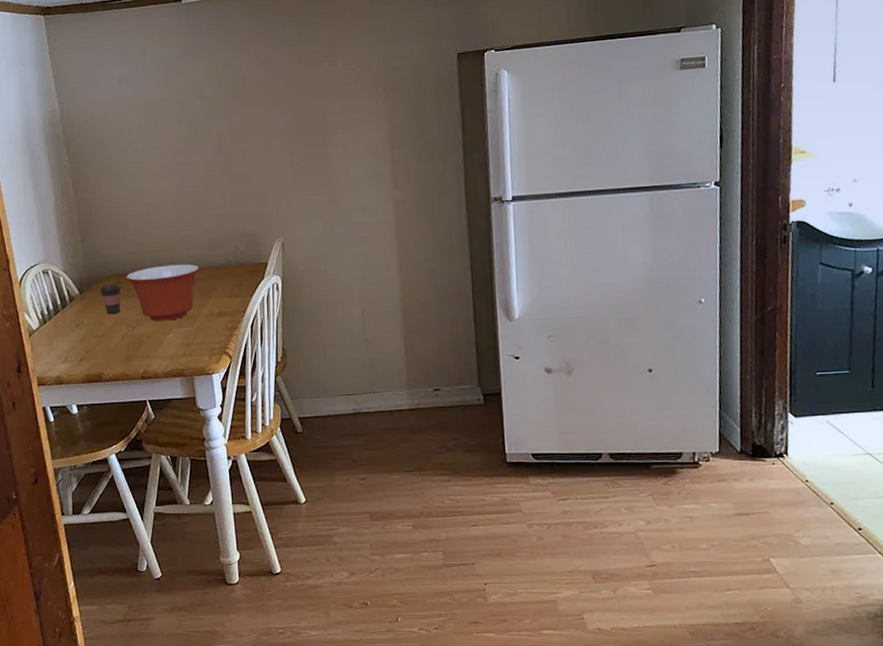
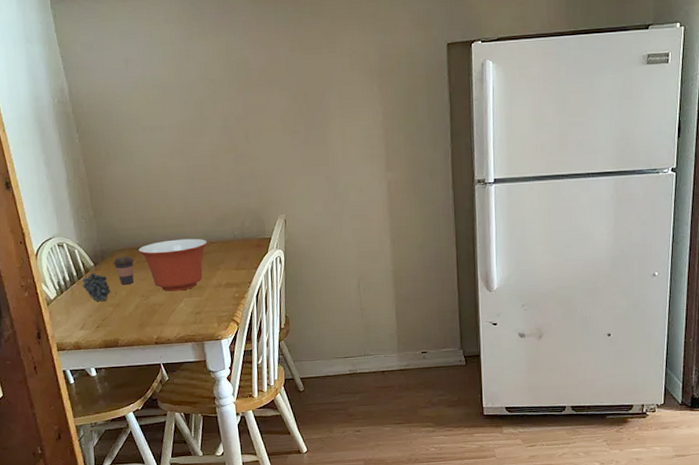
fruit: none [66,301,96,333] -> present [82,272,111,302]

